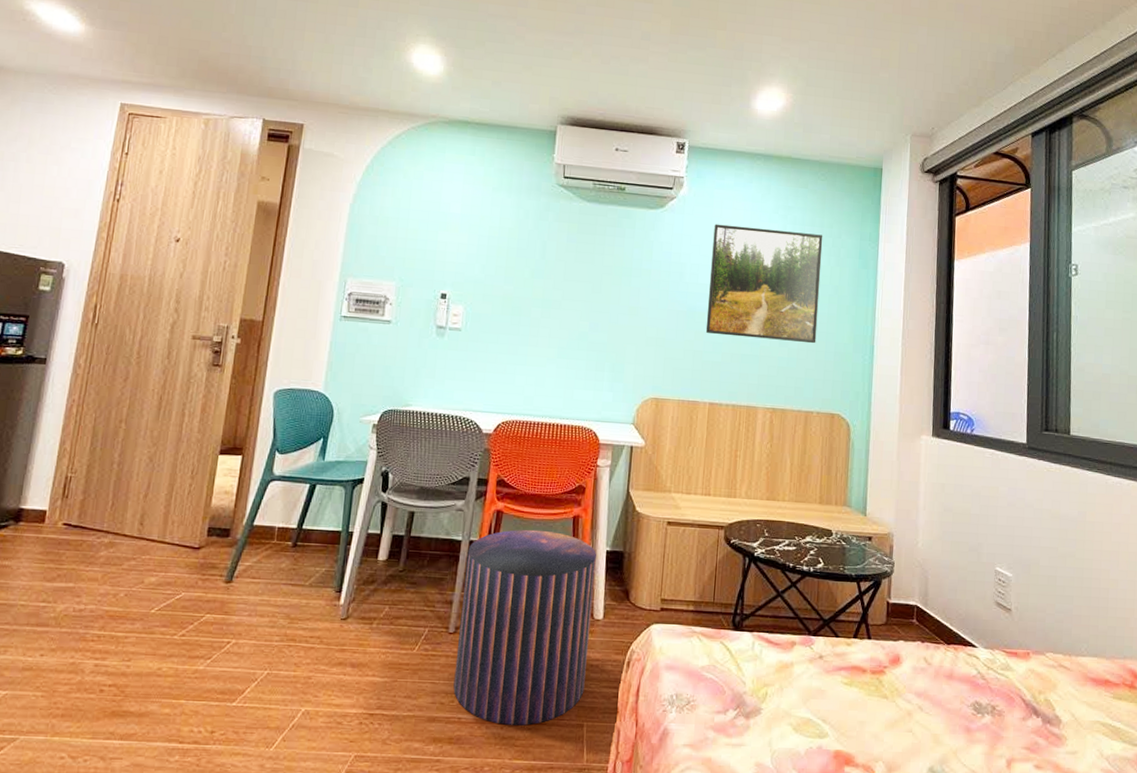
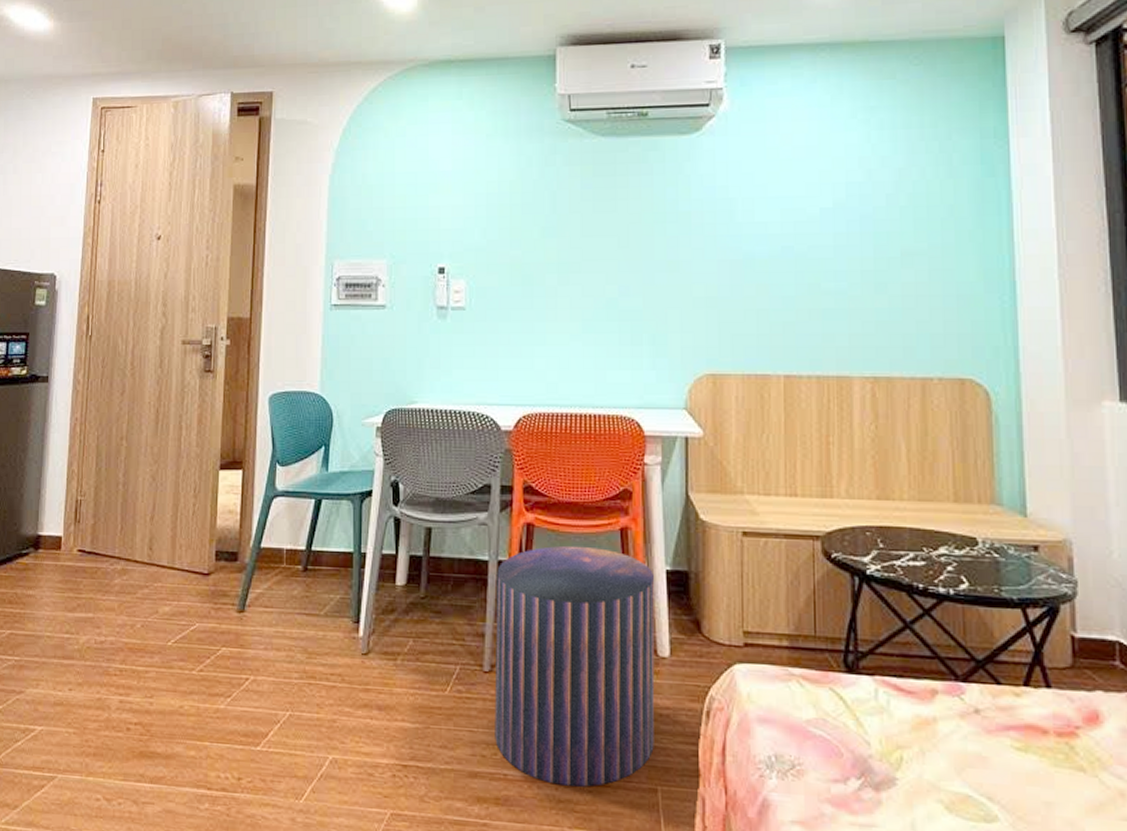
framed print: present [705,224,823,344] -> none [769,138,928,287]

